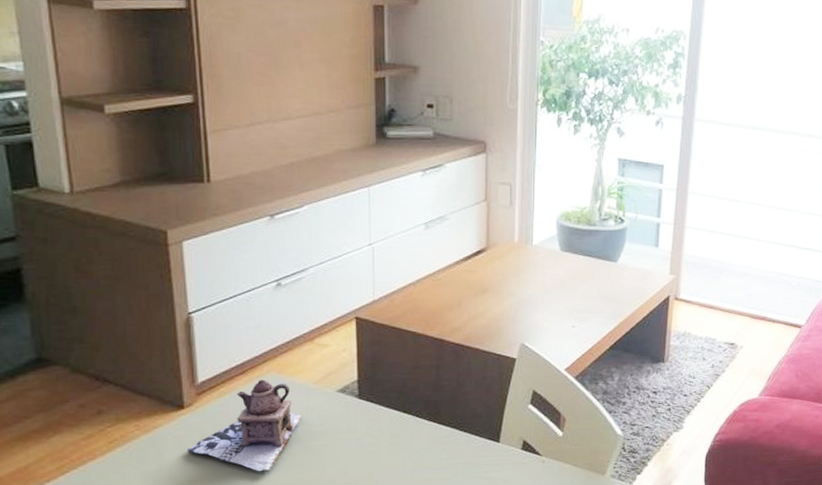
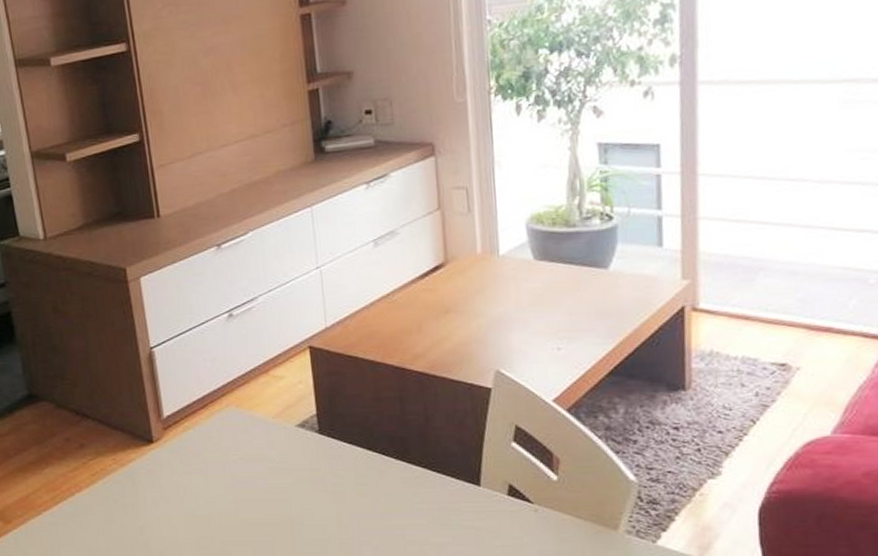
teapot: present [186,380,303,473] -> none [158,414,264,511]

